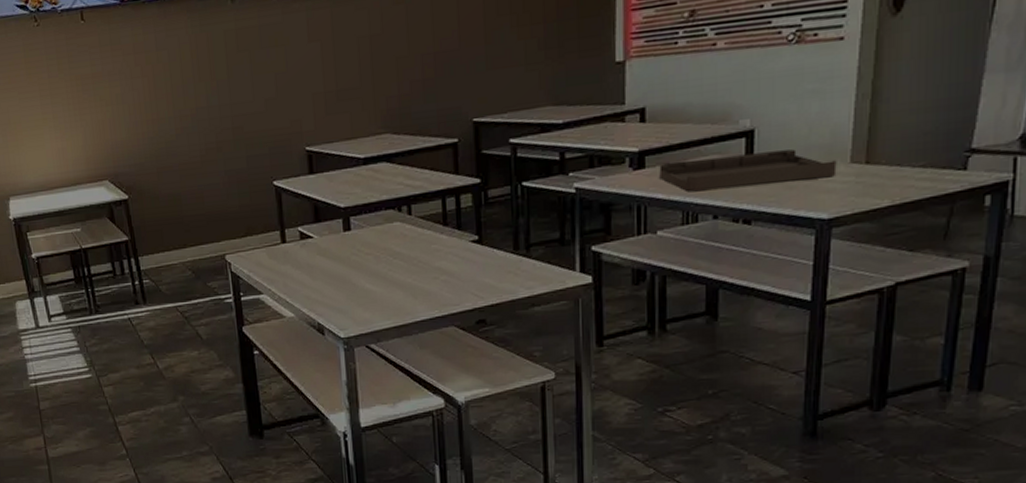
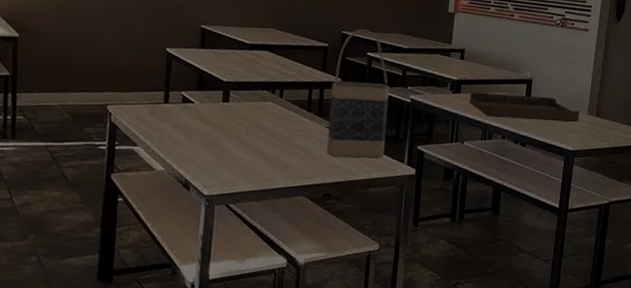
bag: none [469,109,547,275] -> present [326,28,389,159]

